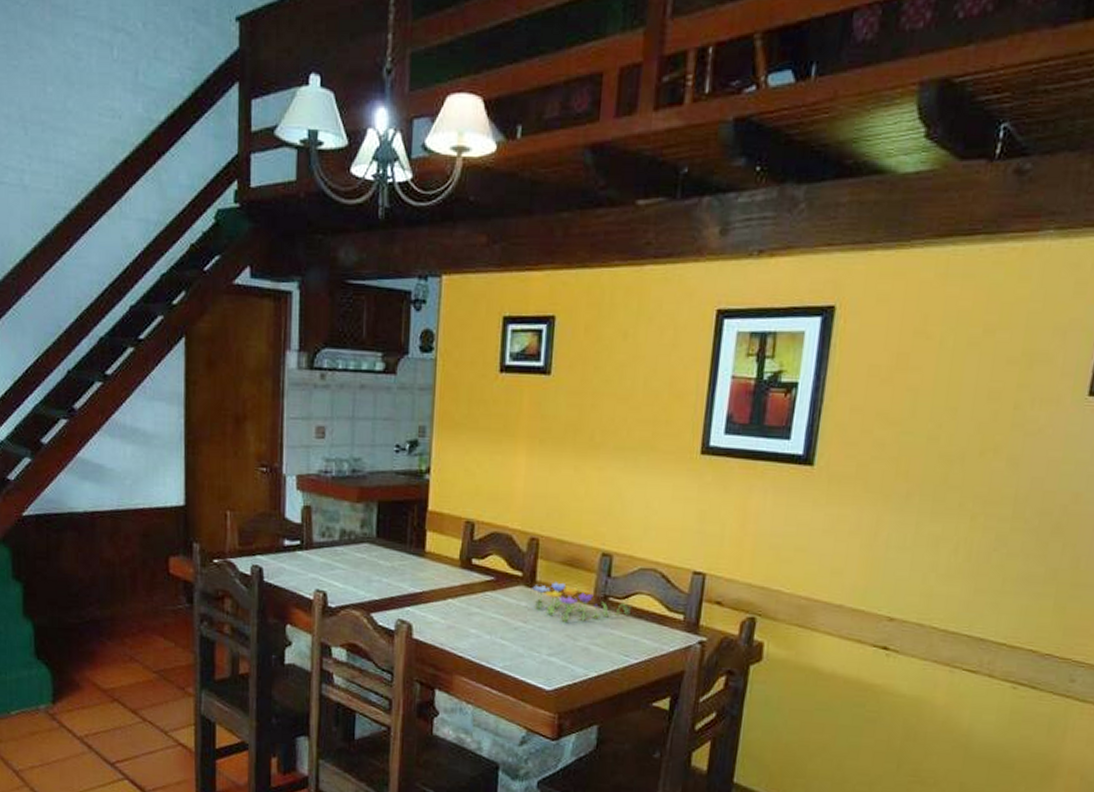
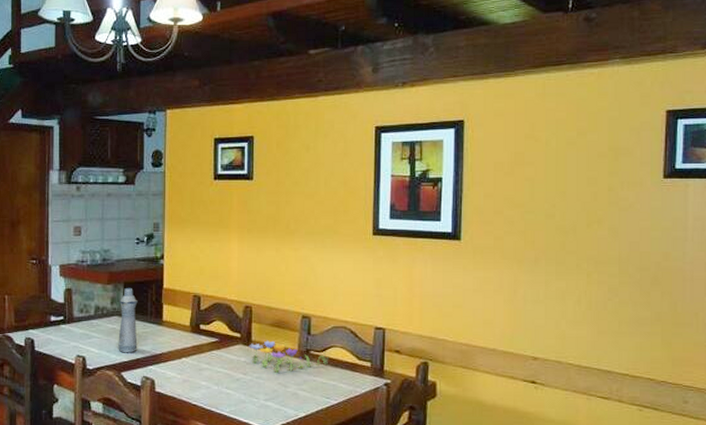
bottle: none [368,507,395,590] -> present [118,287,138,353]

